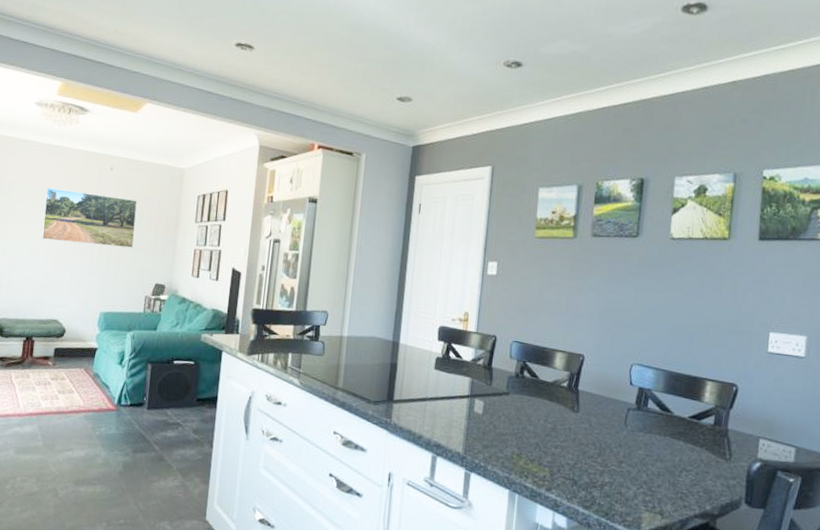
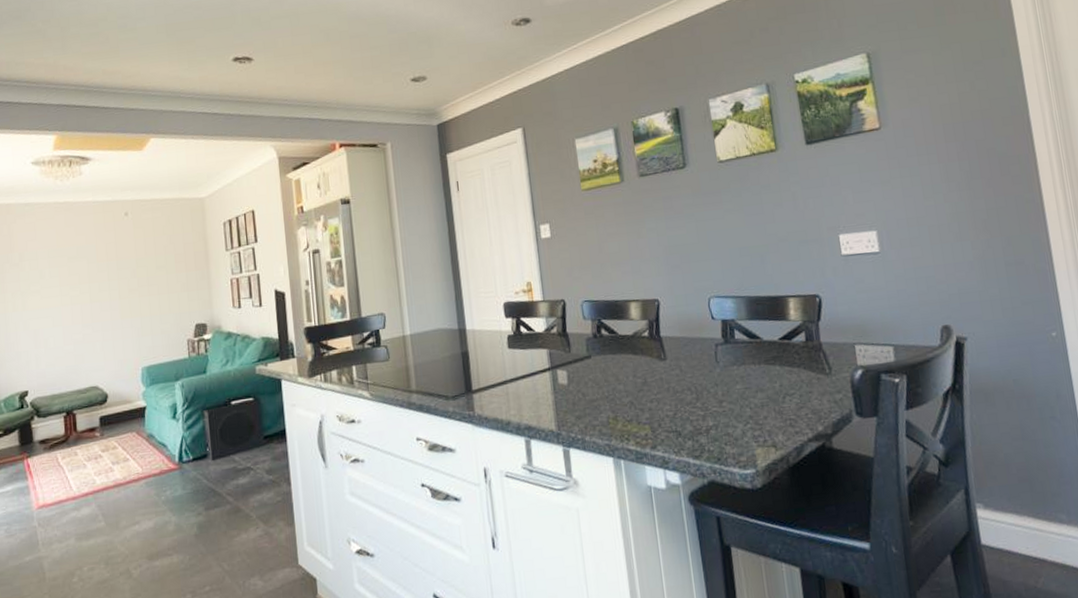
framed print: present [42,187,137,248] -> none [59,241,165,304]

